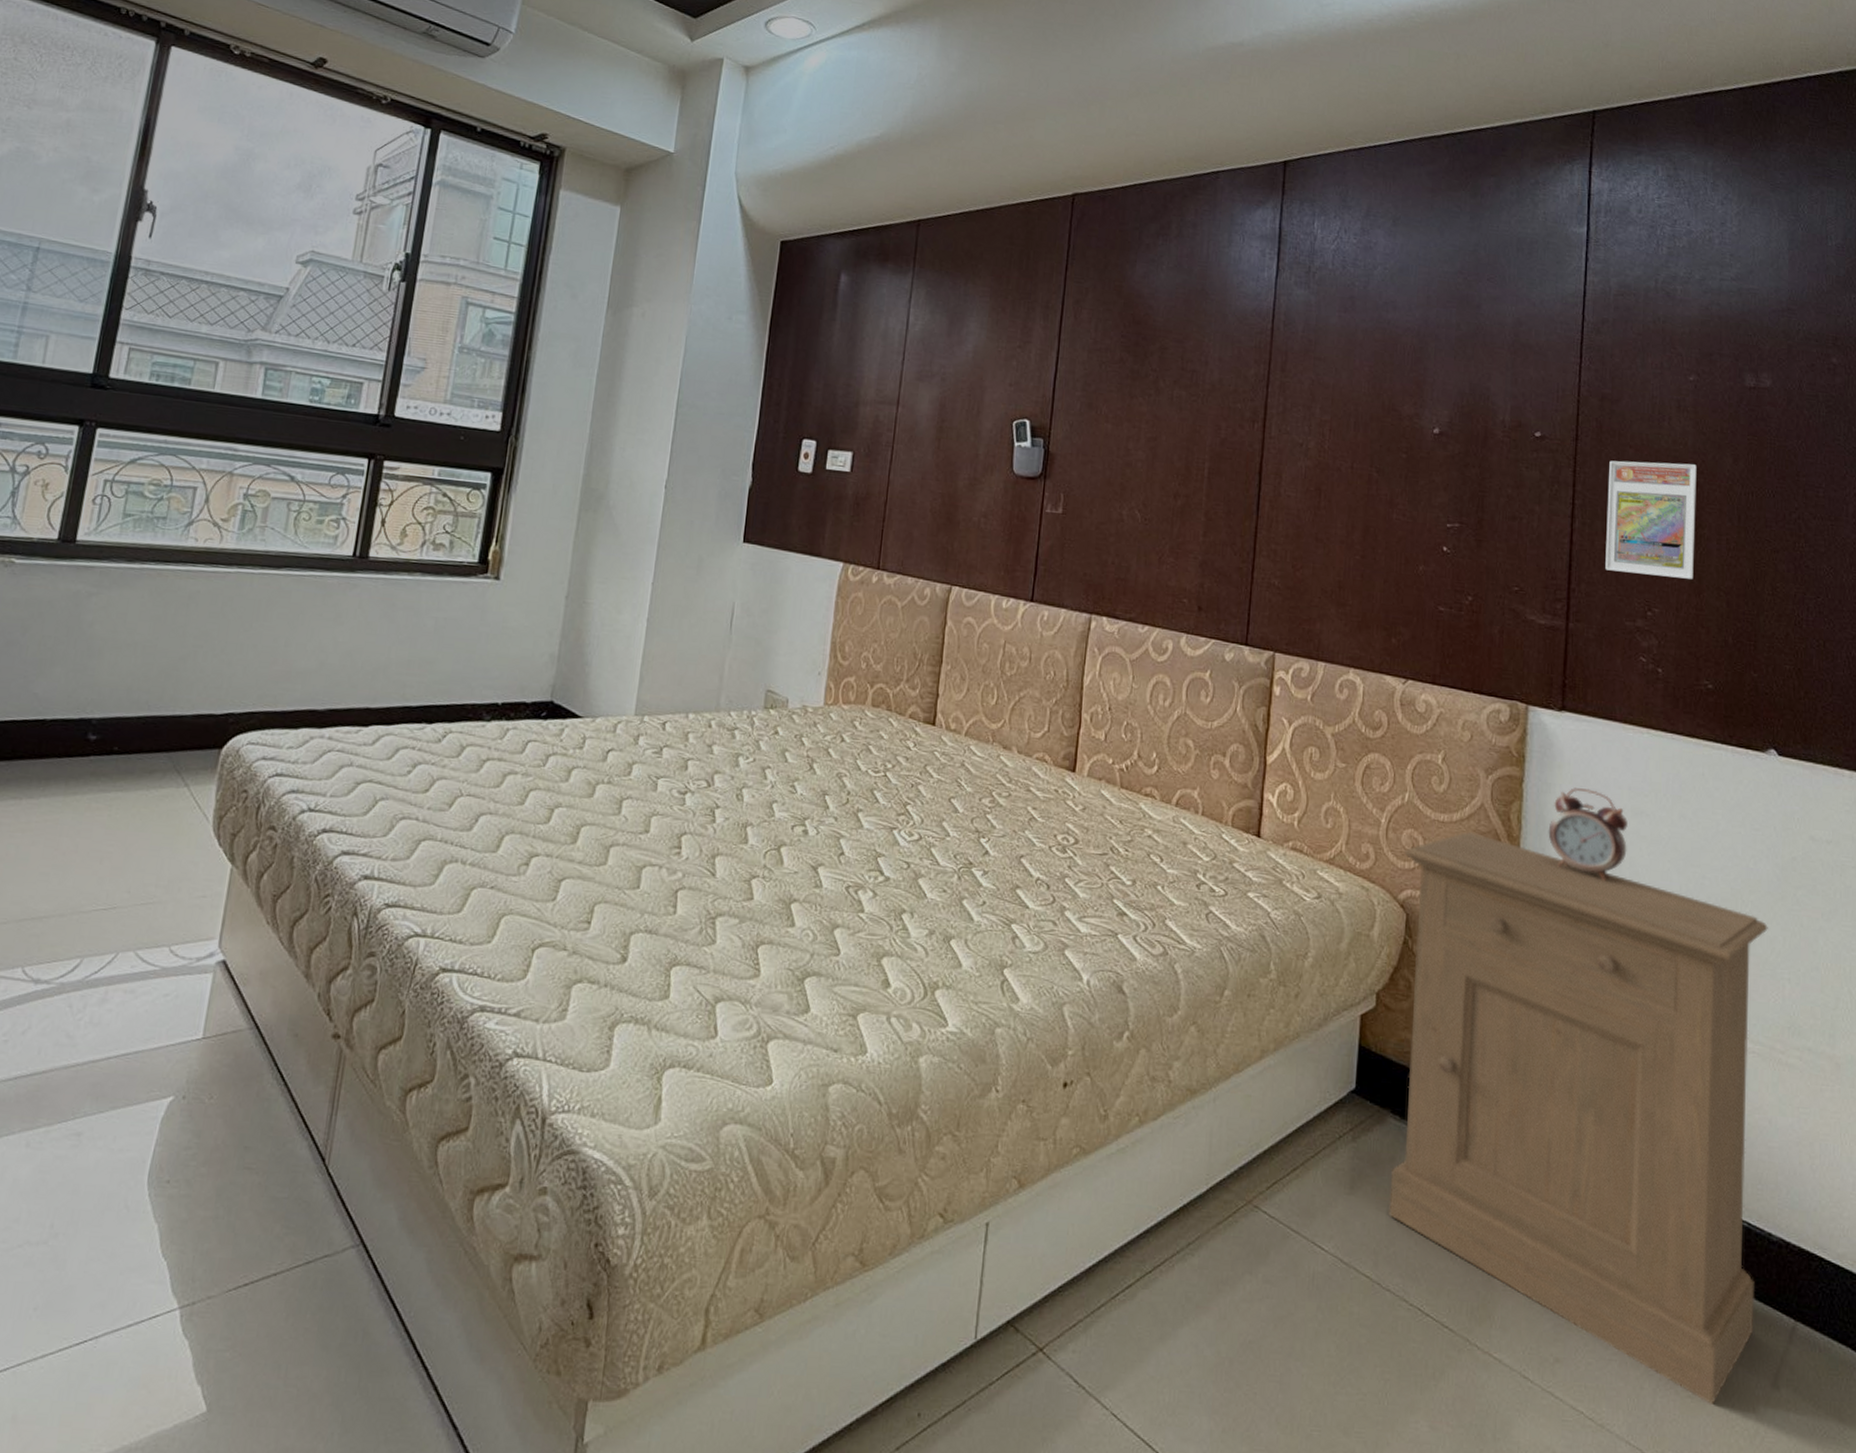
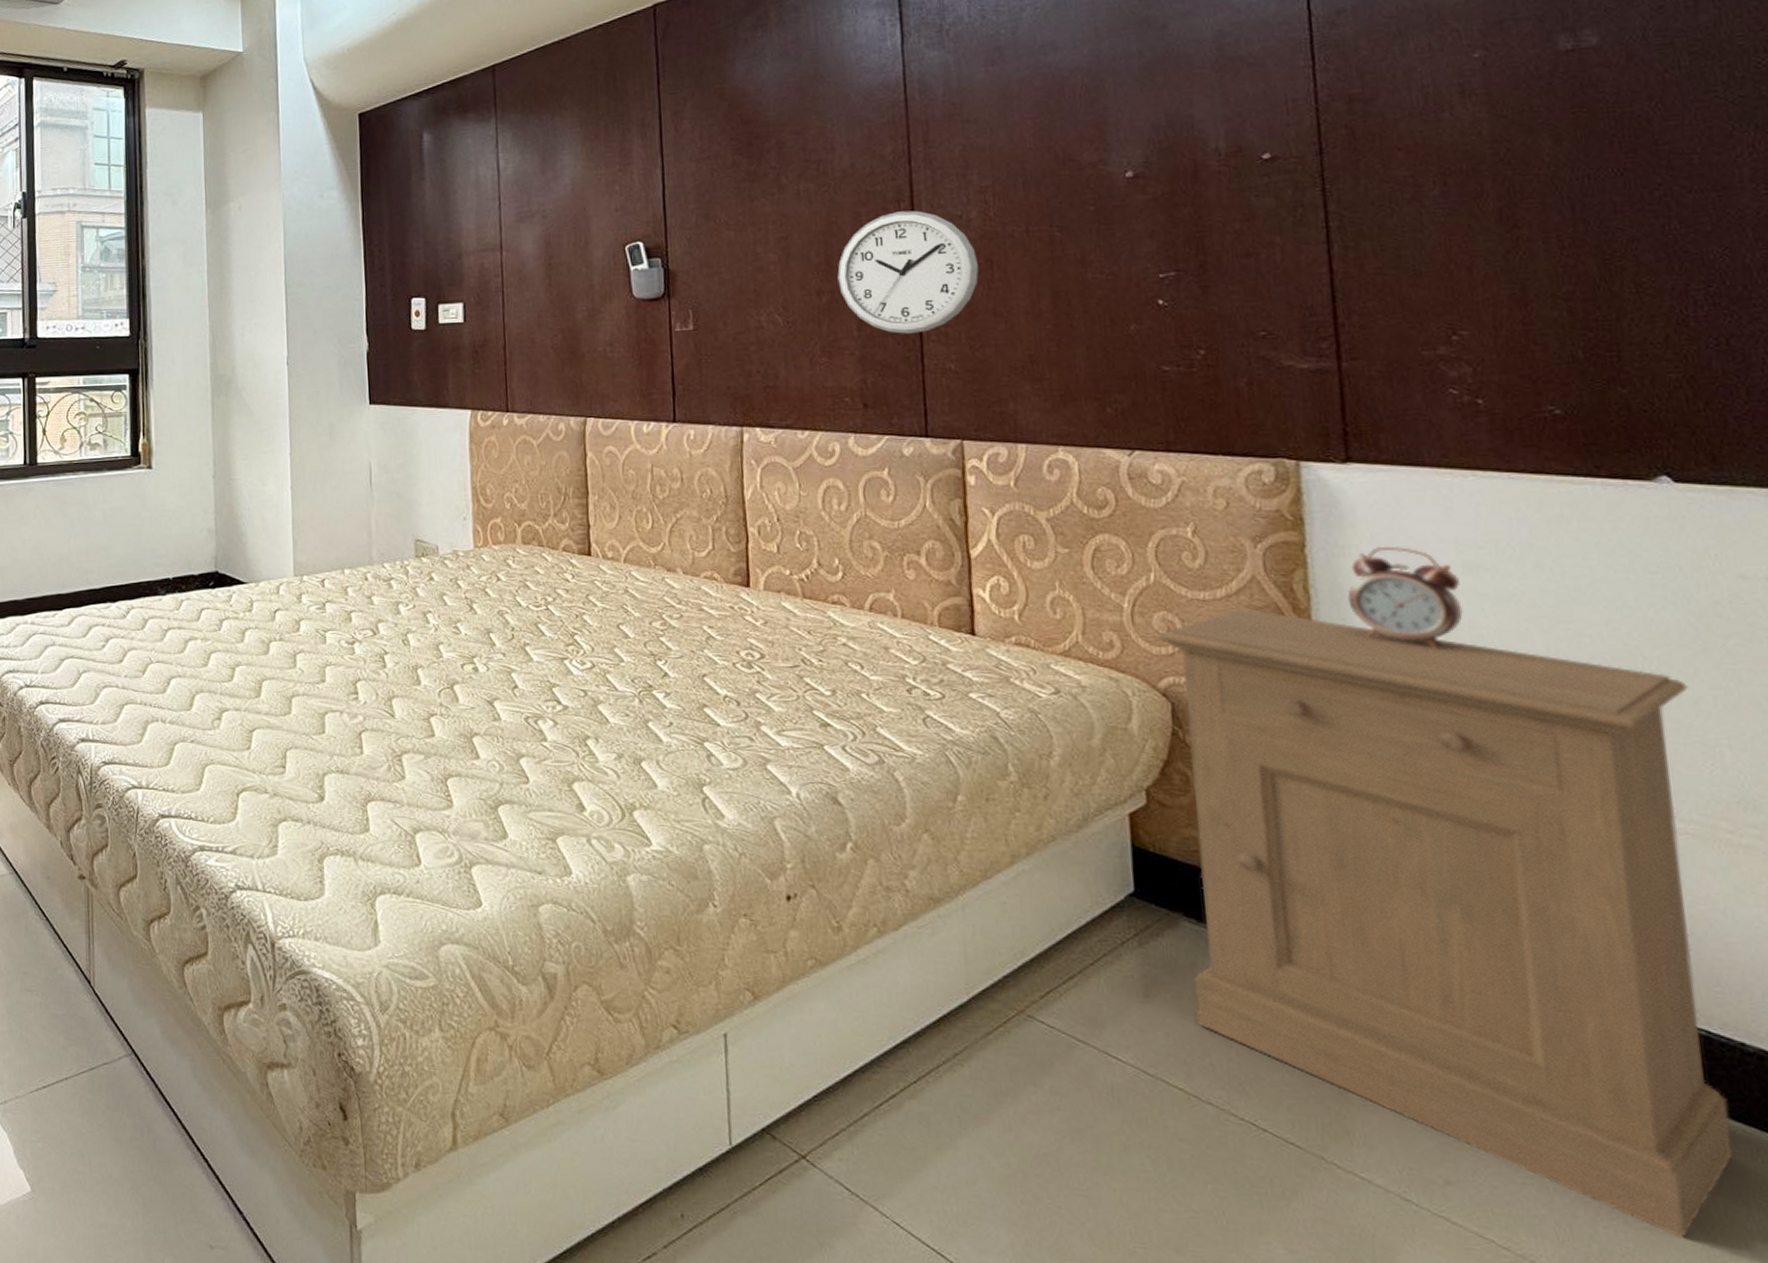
wall clock: none [1193,430,1310,547] -> present [837,210,979,334]
trading card display case: present [1605,460,1697,580] -> none [1371,155,1514,296]

